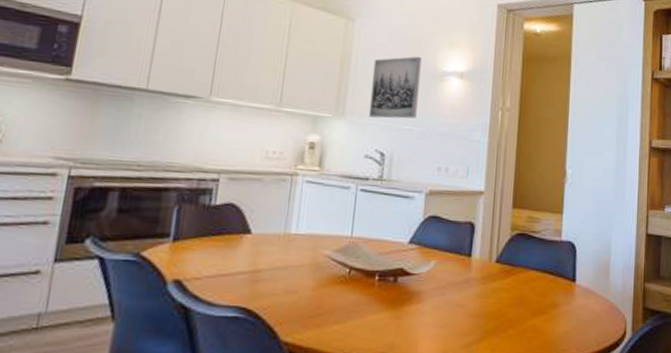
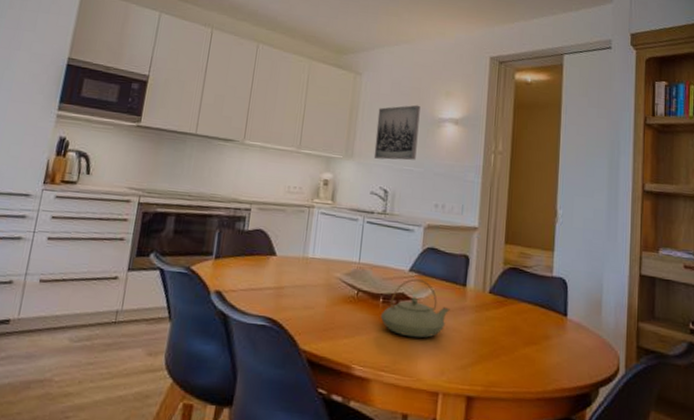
teapot: none [375,252,454,318] -> present [380,279,450,338]

